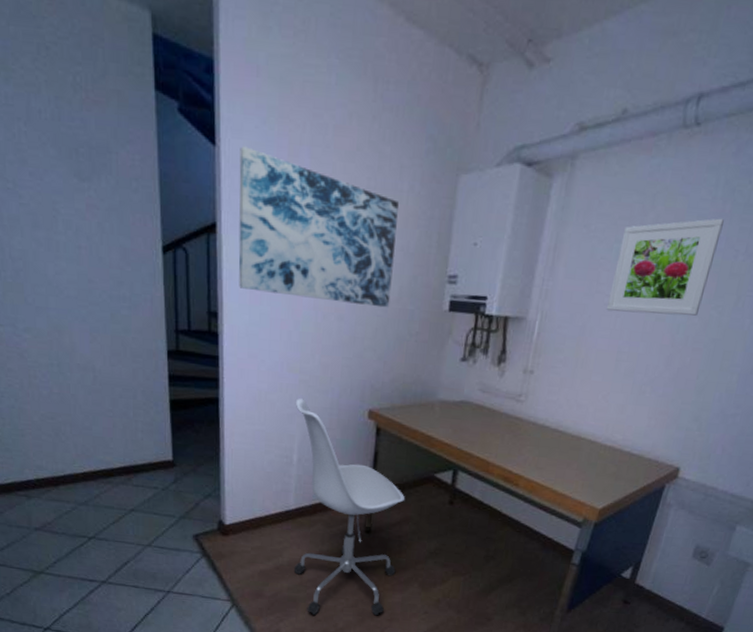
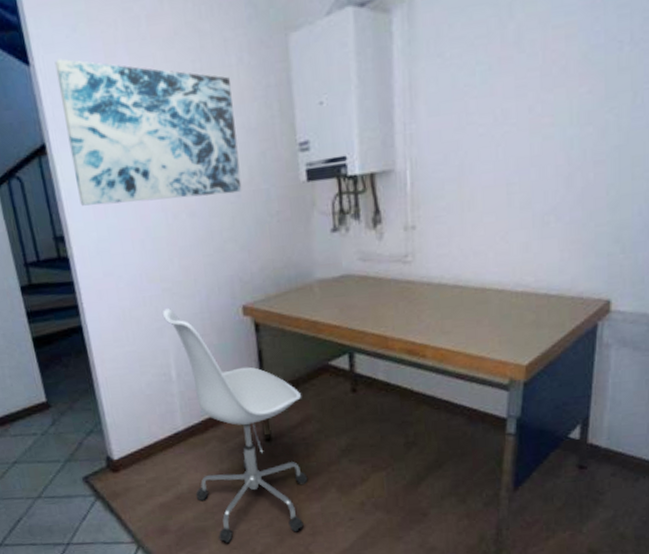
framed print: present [606,218,724,316] -> none [482,10,597,142]

